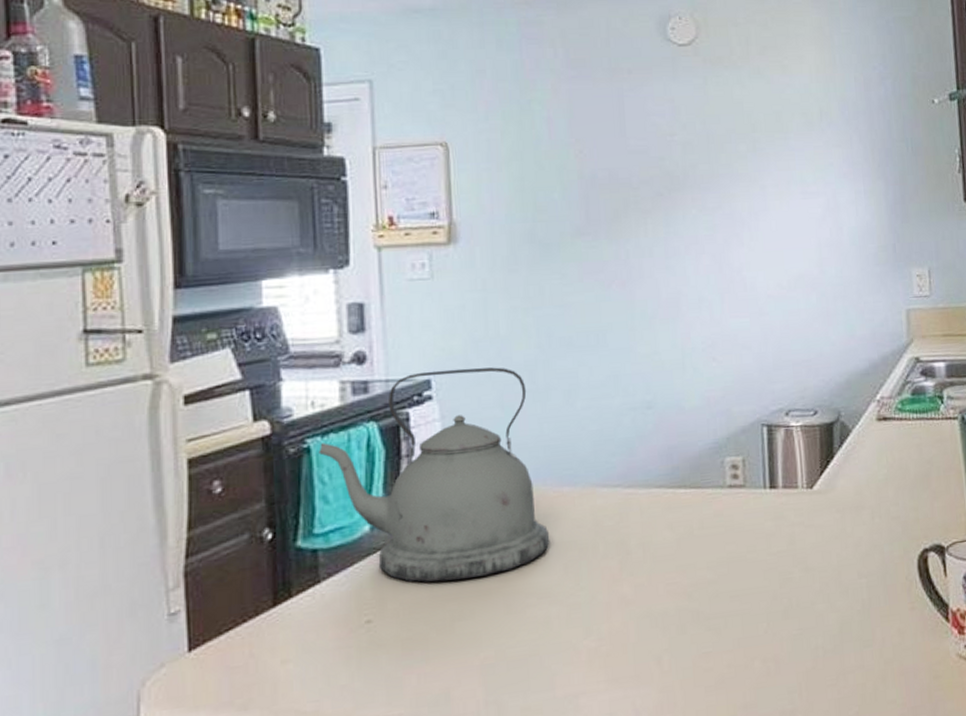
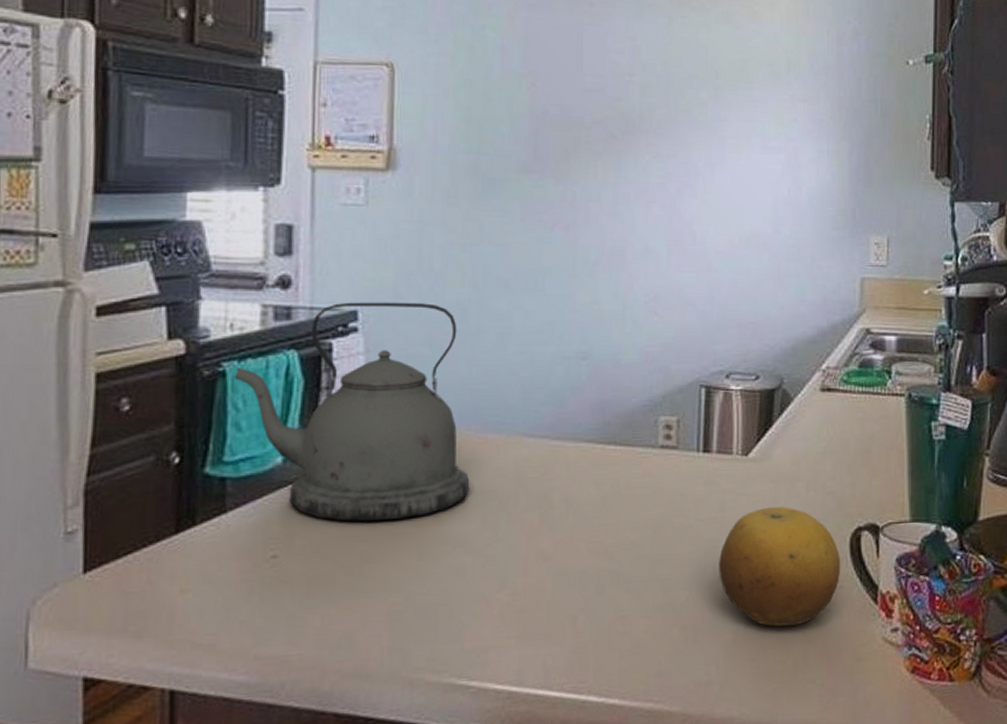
fruit: none [793,534,911,652] -> present [719,507,841,627]

